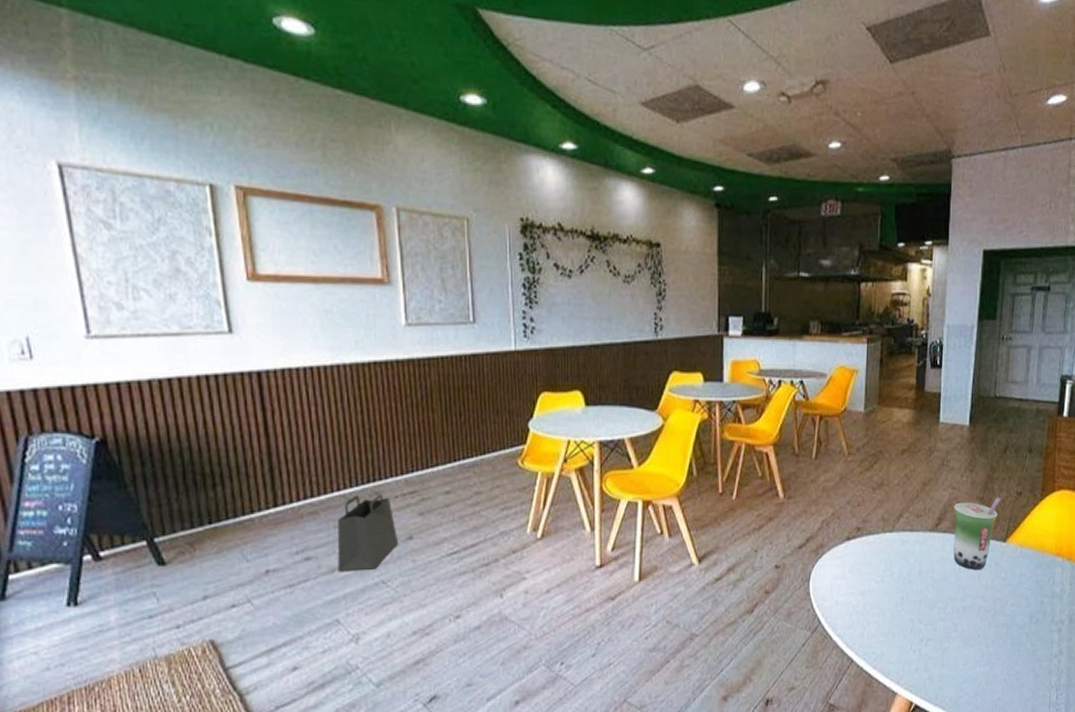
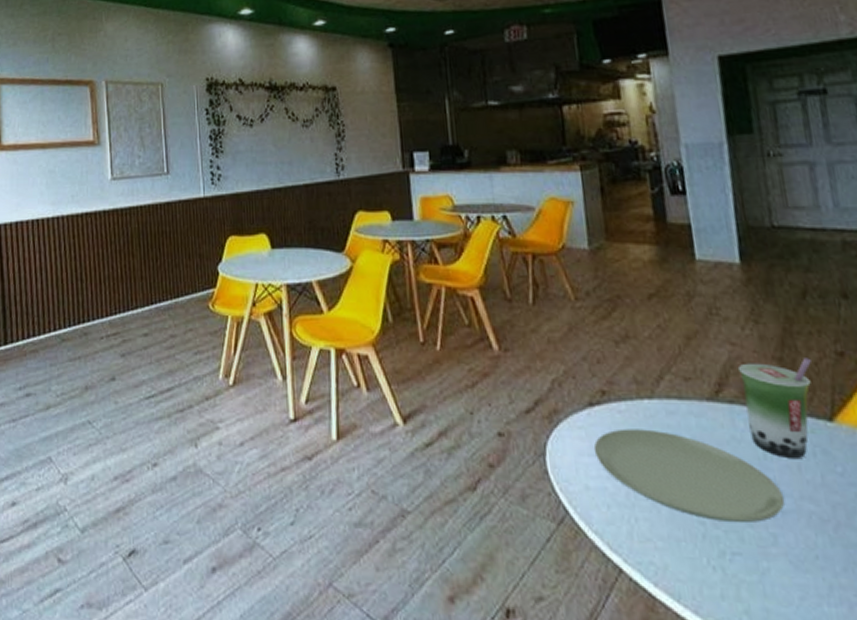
shopping bag: present [337,493,399,572] -> none [52,334,103,410]
plate: none [845,555,967,619] -> present [593,429,785,524]

